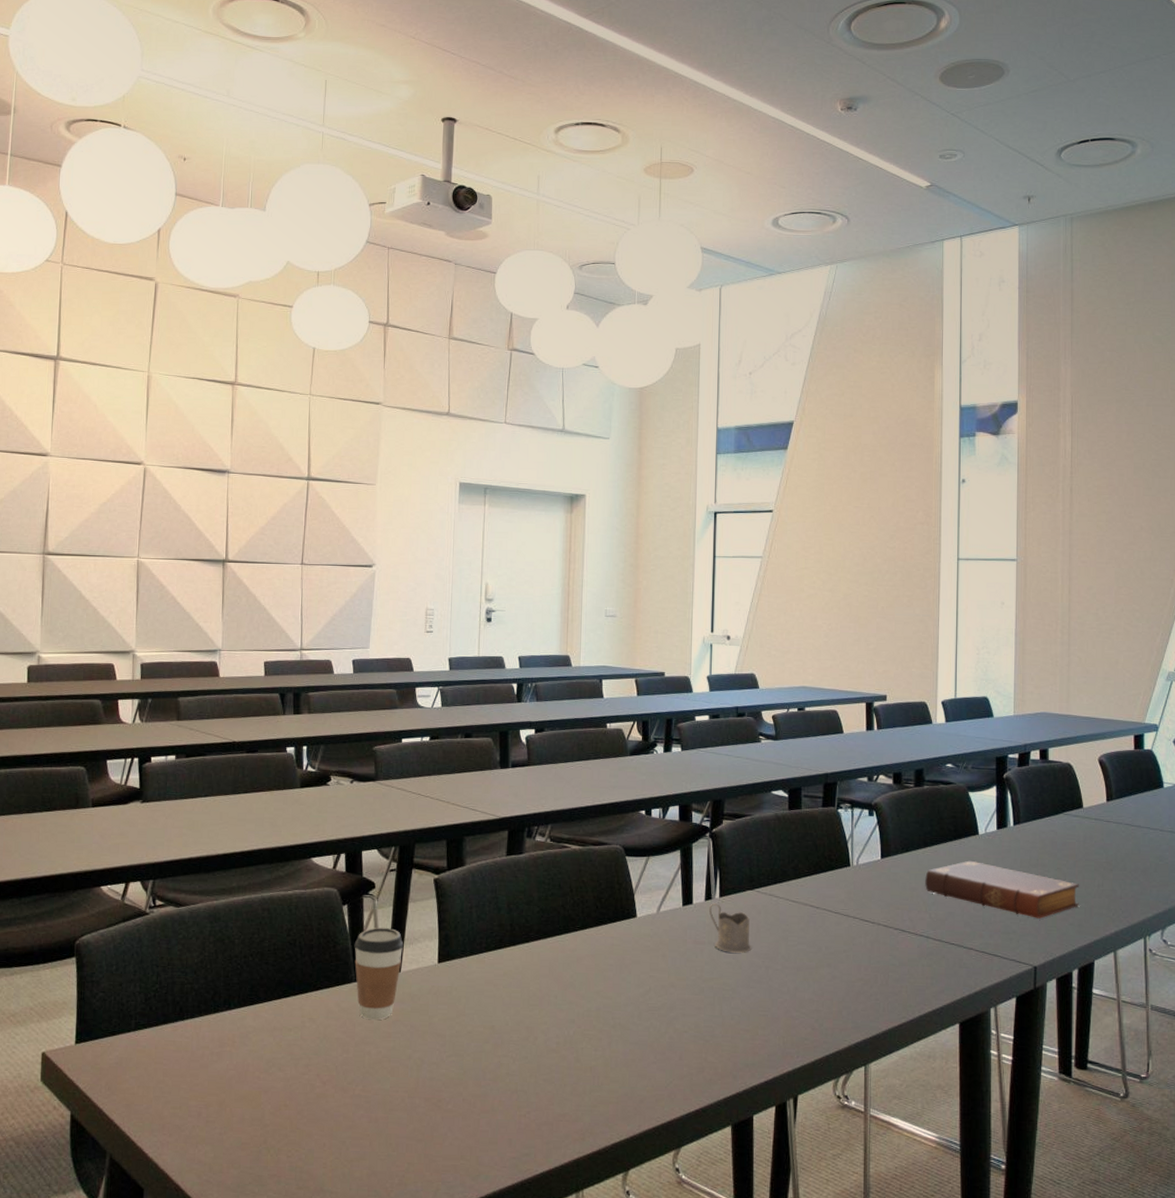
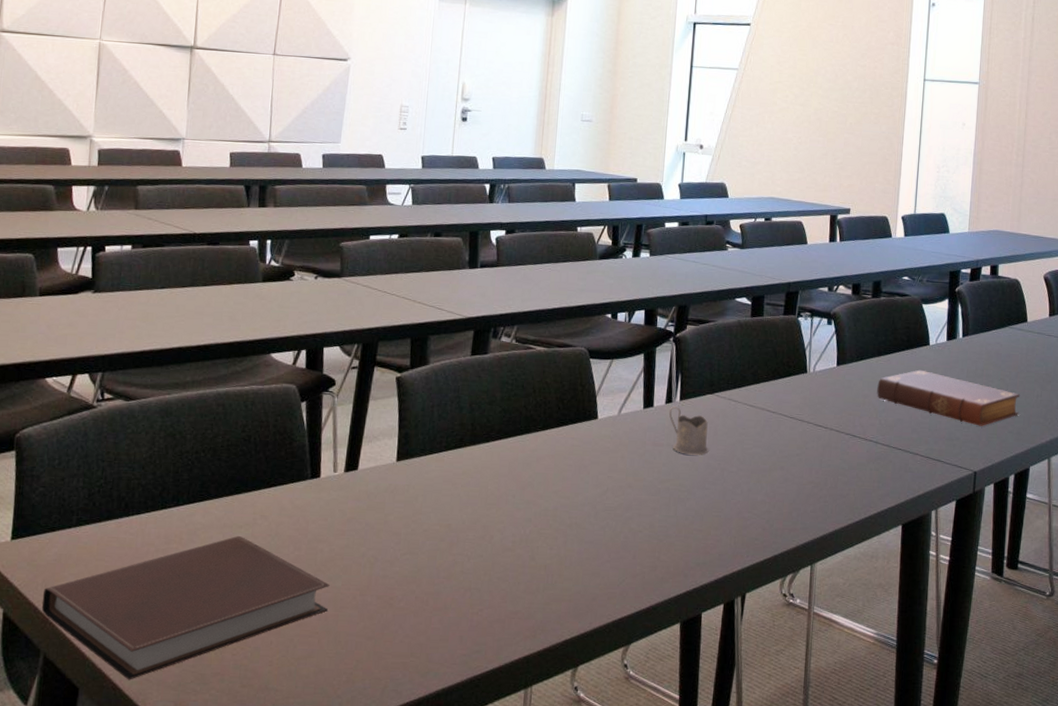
notebook: none [106,1038,378,1182] -> present [41,535,330,680]
coffee cup: present [354,928,404,1020] -> none [311,425,363,517]

